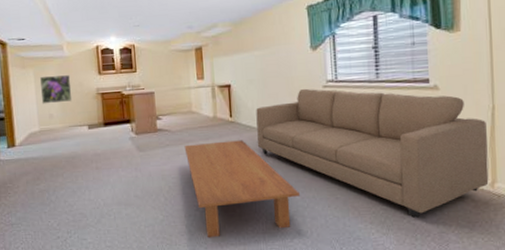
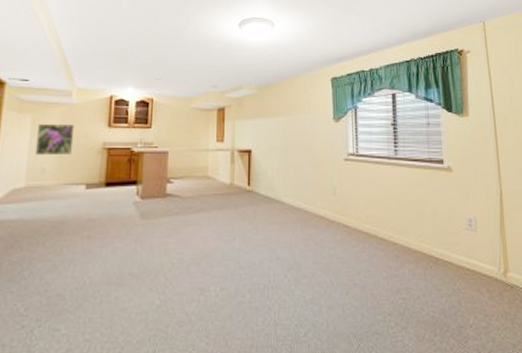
coffee table: present [184,140,300,238] -> none [194,212,316,331]
sofa: present [256,88,489,218] -> none [276,160,502,309]

